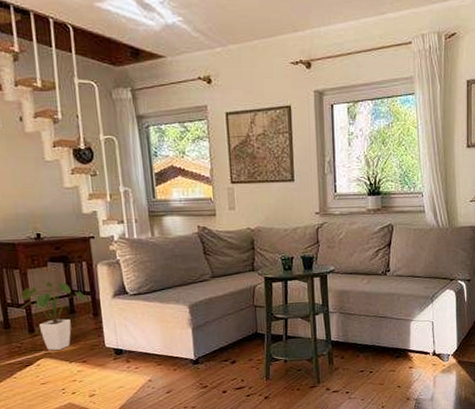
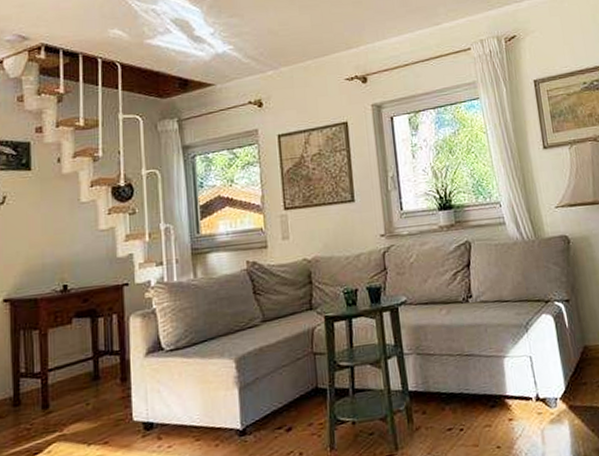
house plant: present [20,279,86,350] -> none [34,340,113,431]

